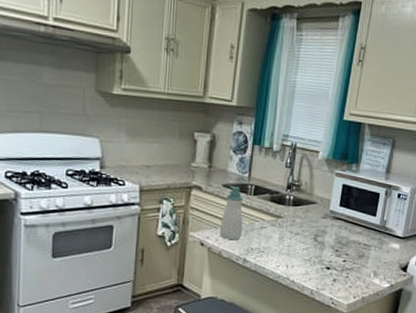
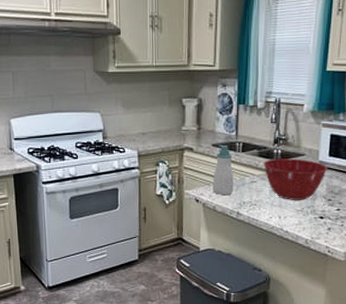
mixing bowl: none [275,204,338,250] -> present [264,158,328,200]

